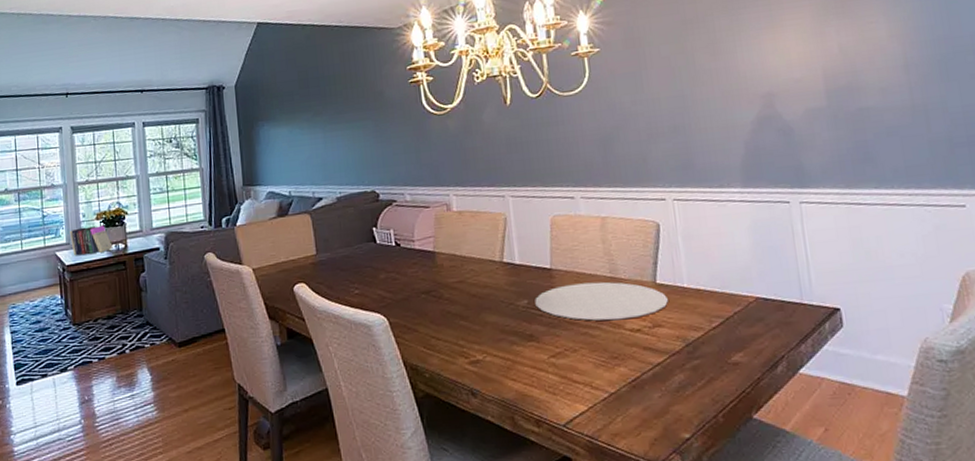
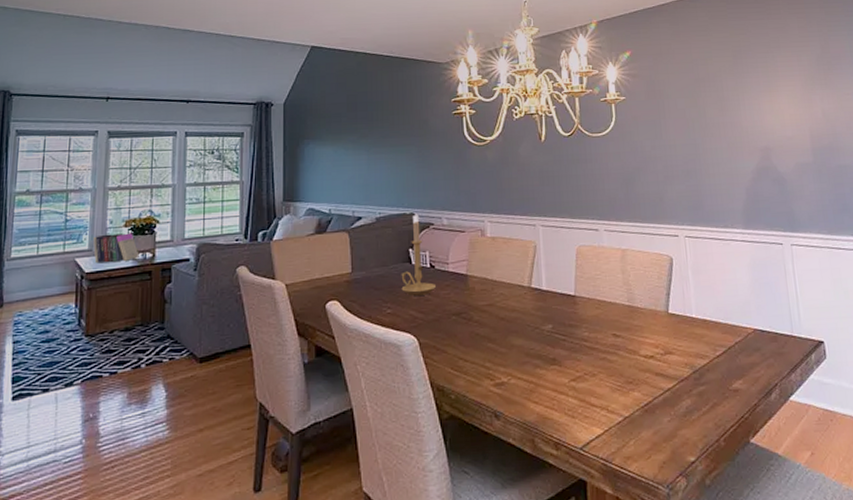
candle holder: none [366,192,404,276] -> present [401,215,437,296]
placemat: present [535,281,668,321] -> none [559,309,678,347]

